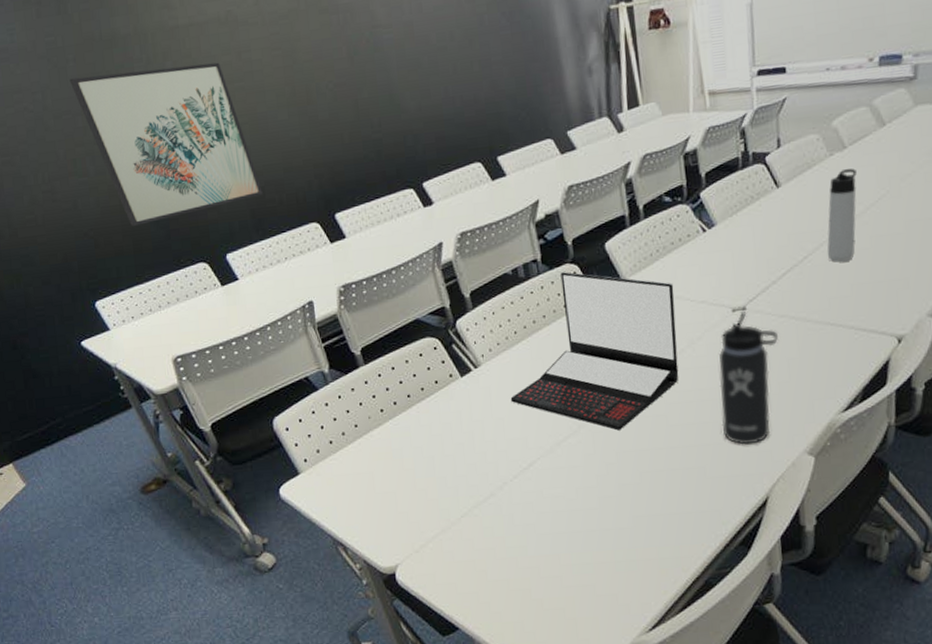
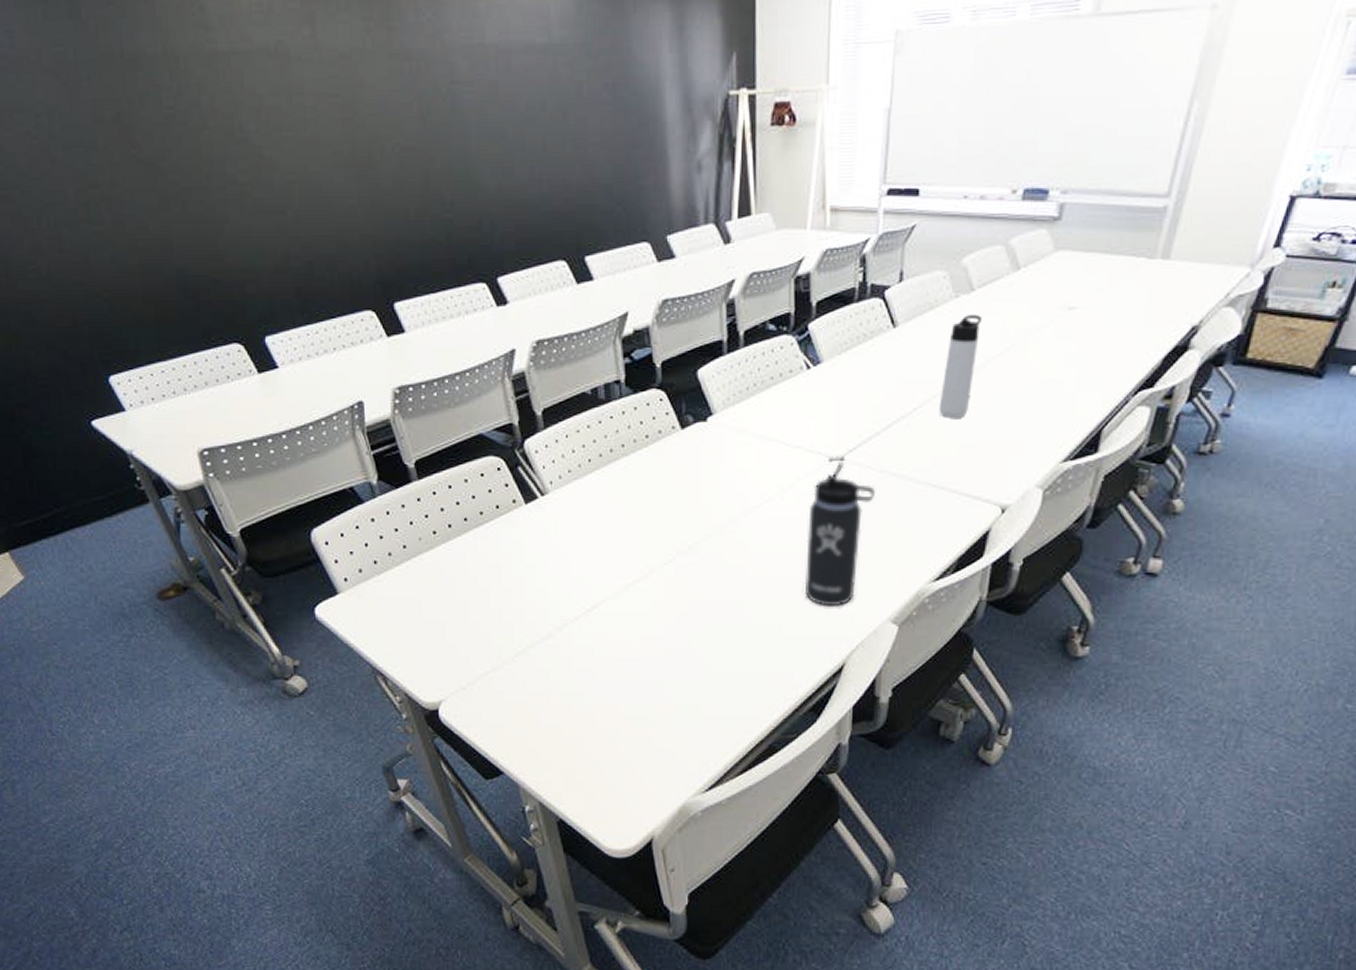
wall art: present [69,62,263,226] -> none [82,102,311,291]
laptop: present [510,272,679,431] -> none [578,398,768,579]

